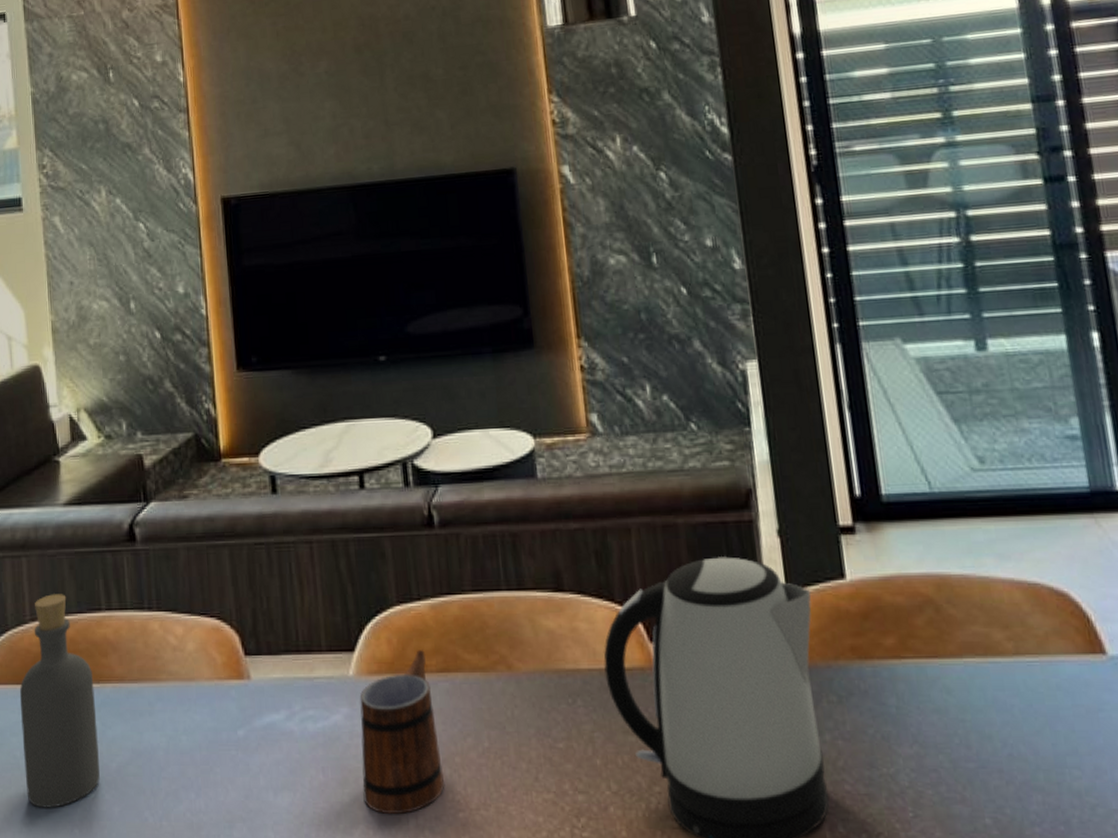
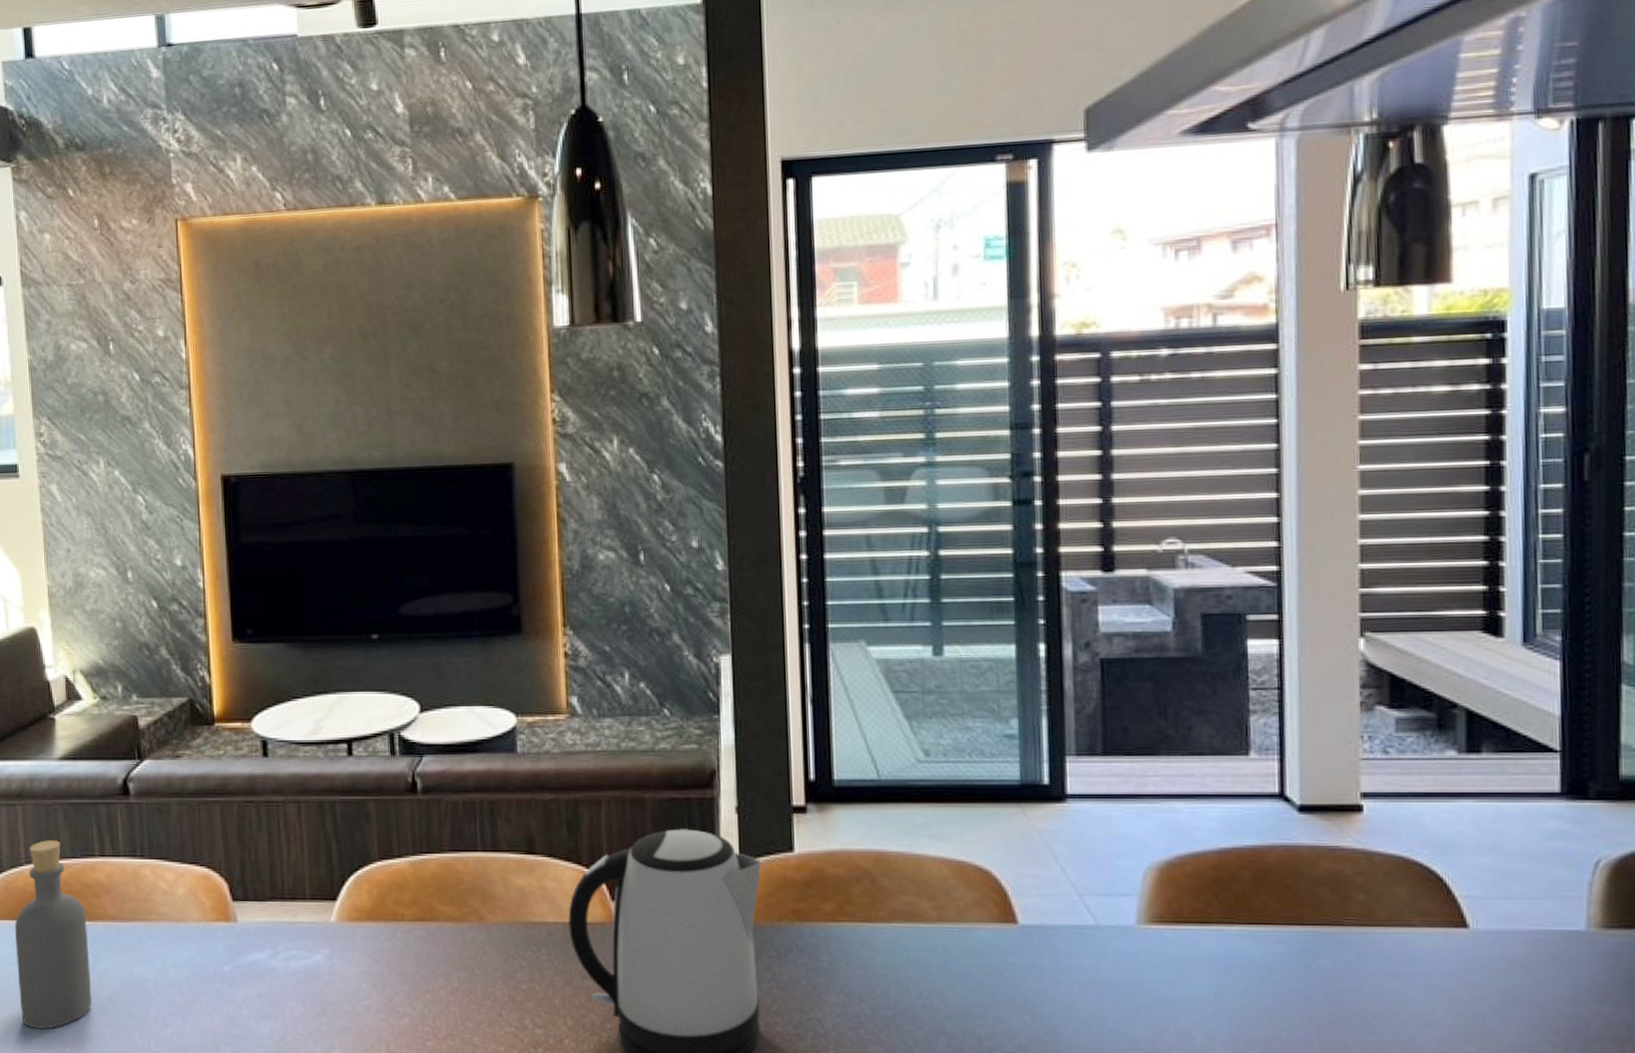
mug: present [359,650,445,815] -> none [339,901,416,1042]

